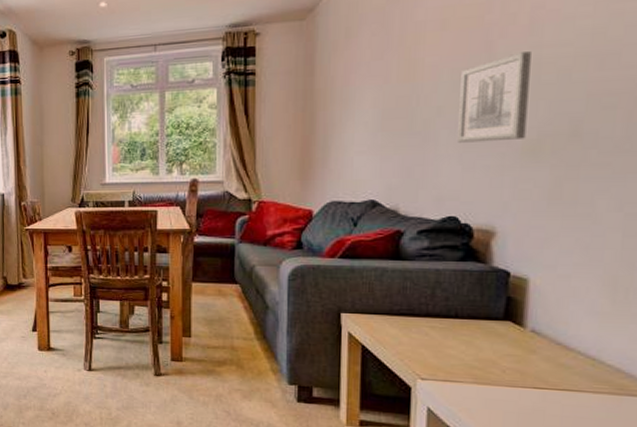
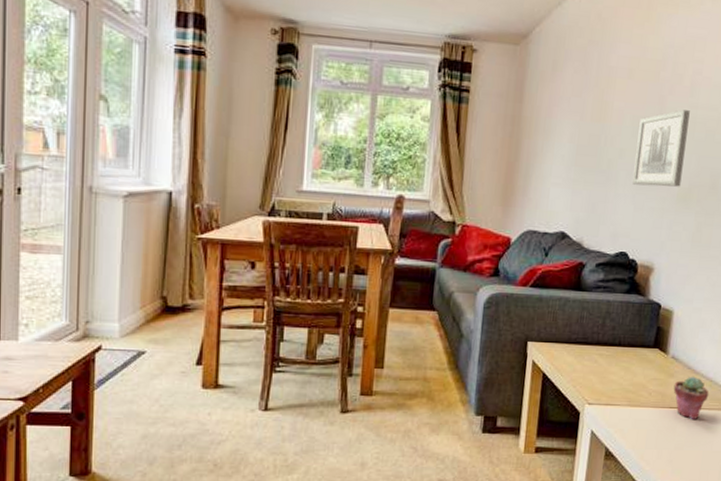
potted succulent: none [537,353,592,403] -> present [673,376,709,419]

